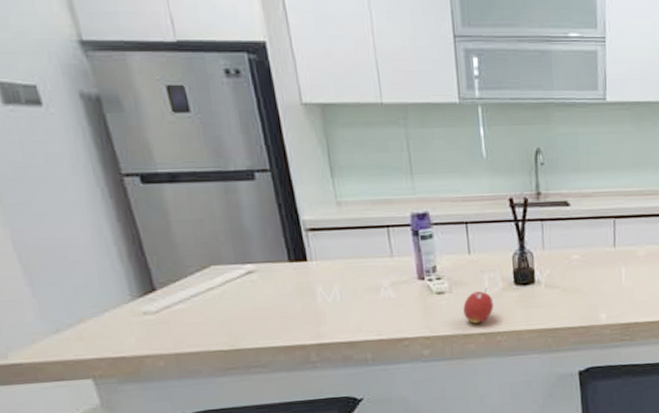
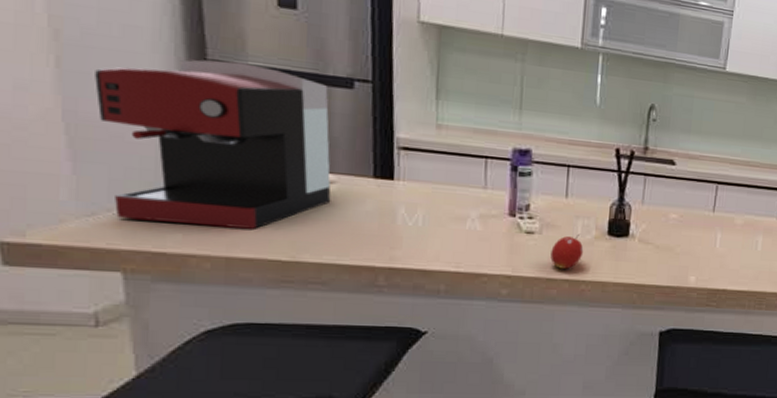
coffee maker: none [30,171,255,332] -> present [95,59,331,229]

